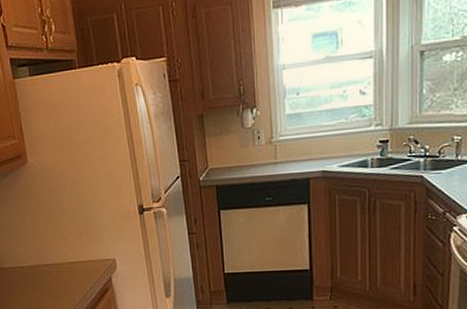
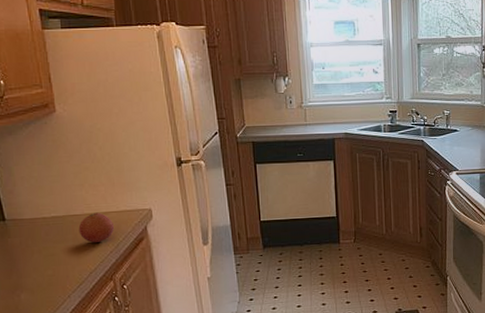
fruit: none [50,262,82,292] -> present [78,212,115,243]

